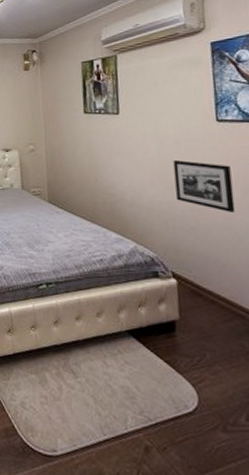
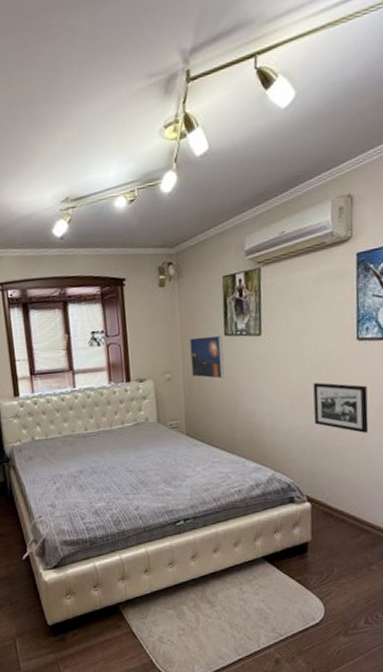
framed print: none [51,113,85,152] -> present [190,335,225,379]

